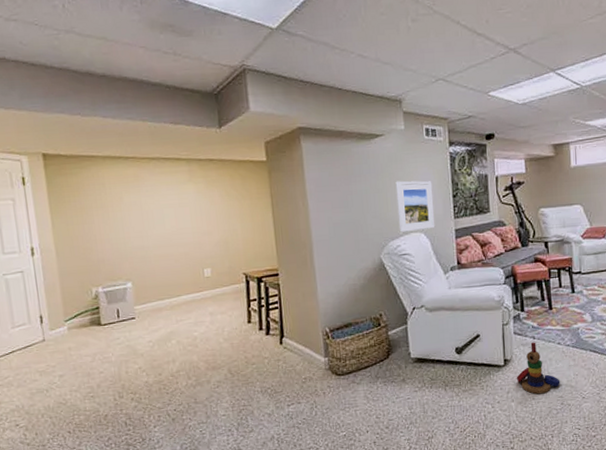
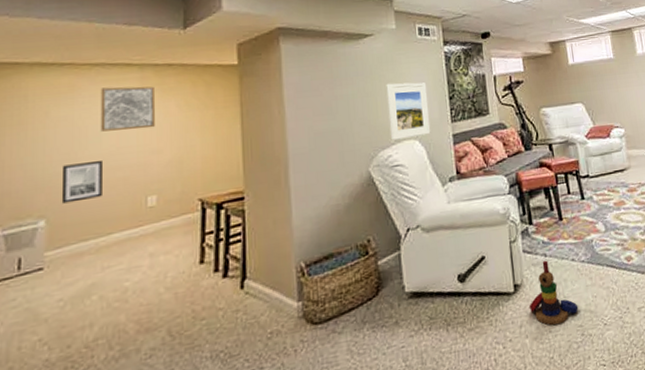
wall art: none [138,239,170,271] -> present [61,161,102,204]
wall art: none [159,178,204,215] -> present [100,86,155,132]

